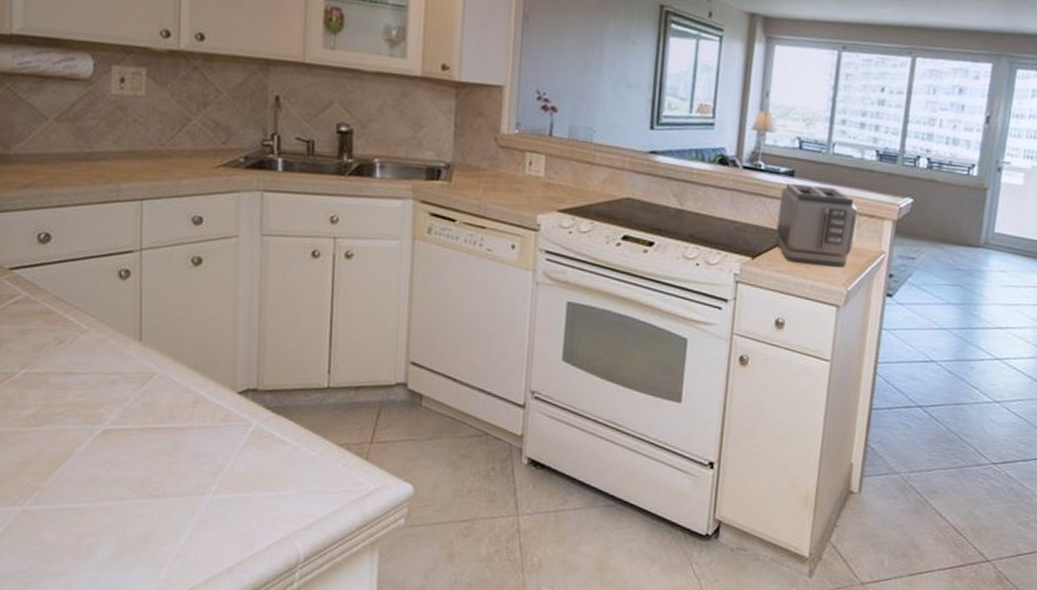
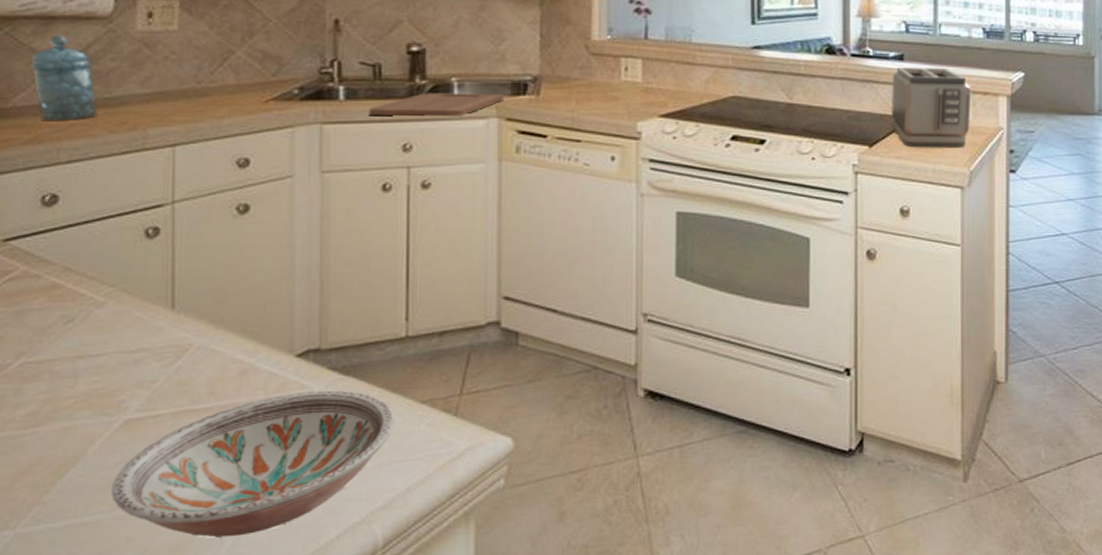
canister: none [27,93,81,170] -> present [30,35,98,122]
bowl: none [94,424,316,536] -> present [112,390,395,538]
cutting board: none [303,170,420,195] -> present [369,93,504,117]

